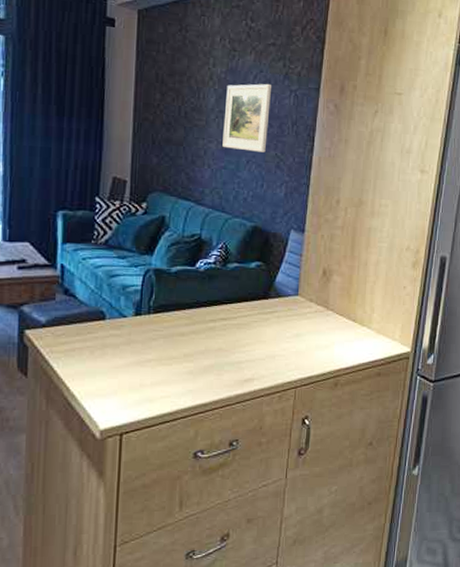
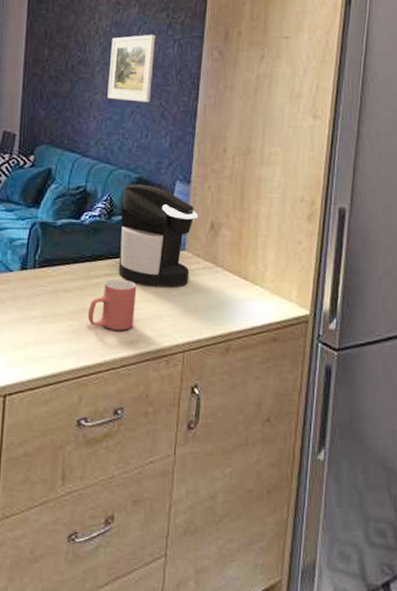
mug: none [204,322,252,370] -> present [88,278,137,330]
coffee maker: none [233,232,311,330] -> present [118,184,198,288]

